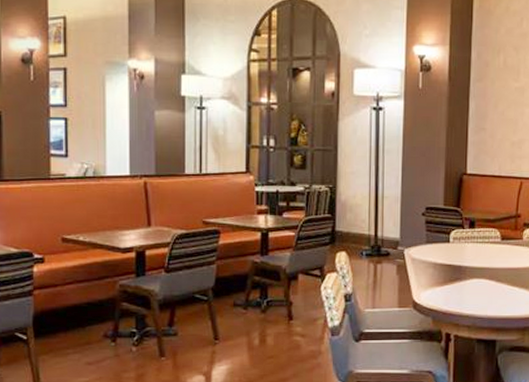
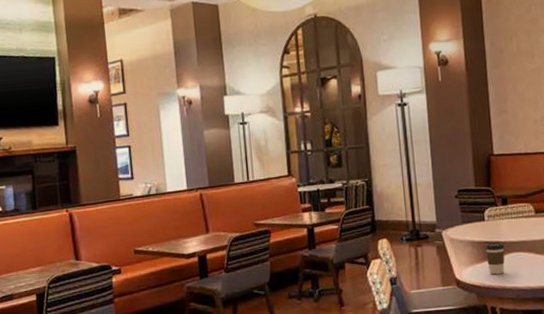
coffee cup: none [446,267,467,300] -> present [485,243,505,275]

